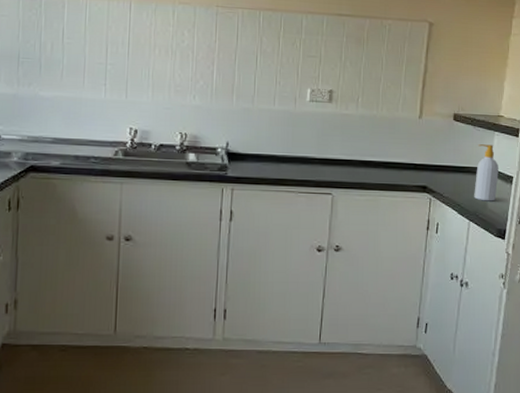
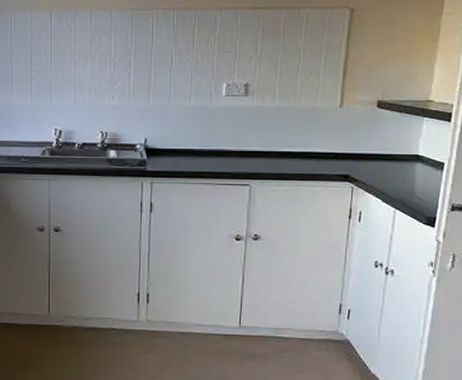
soap bottle: present [474,144,499,202] -> none [400,131,428,189]

